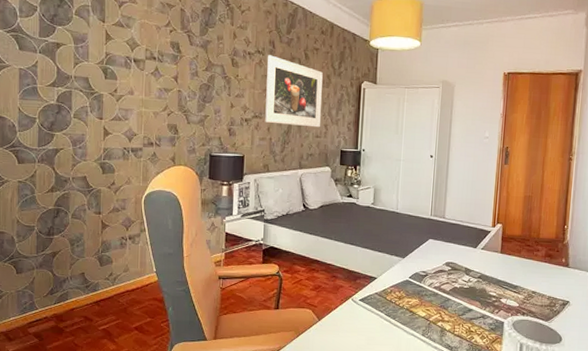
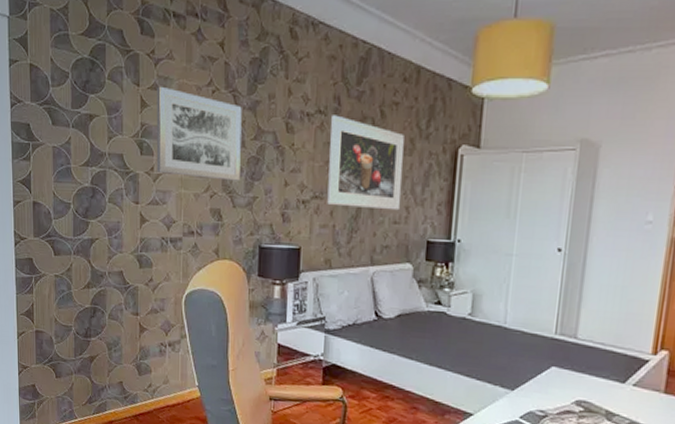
wall art: none [119,23,195,103] -> present [156,86,242,181]

